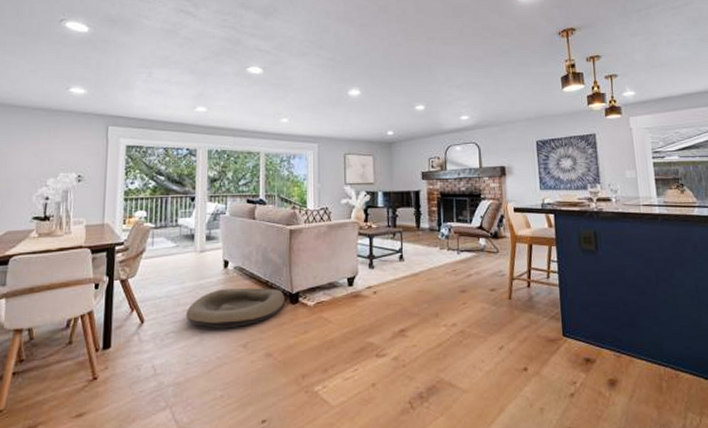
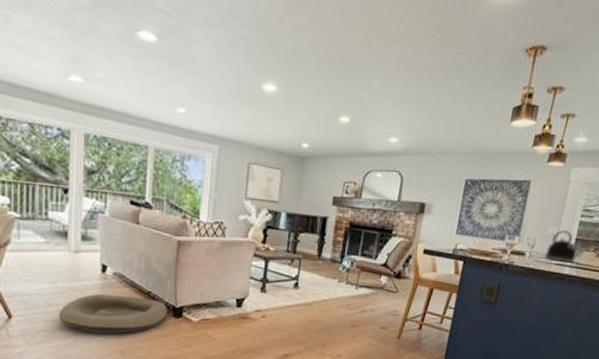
kettle: none [630,172,661,203] -> present [544,229,576,263]

